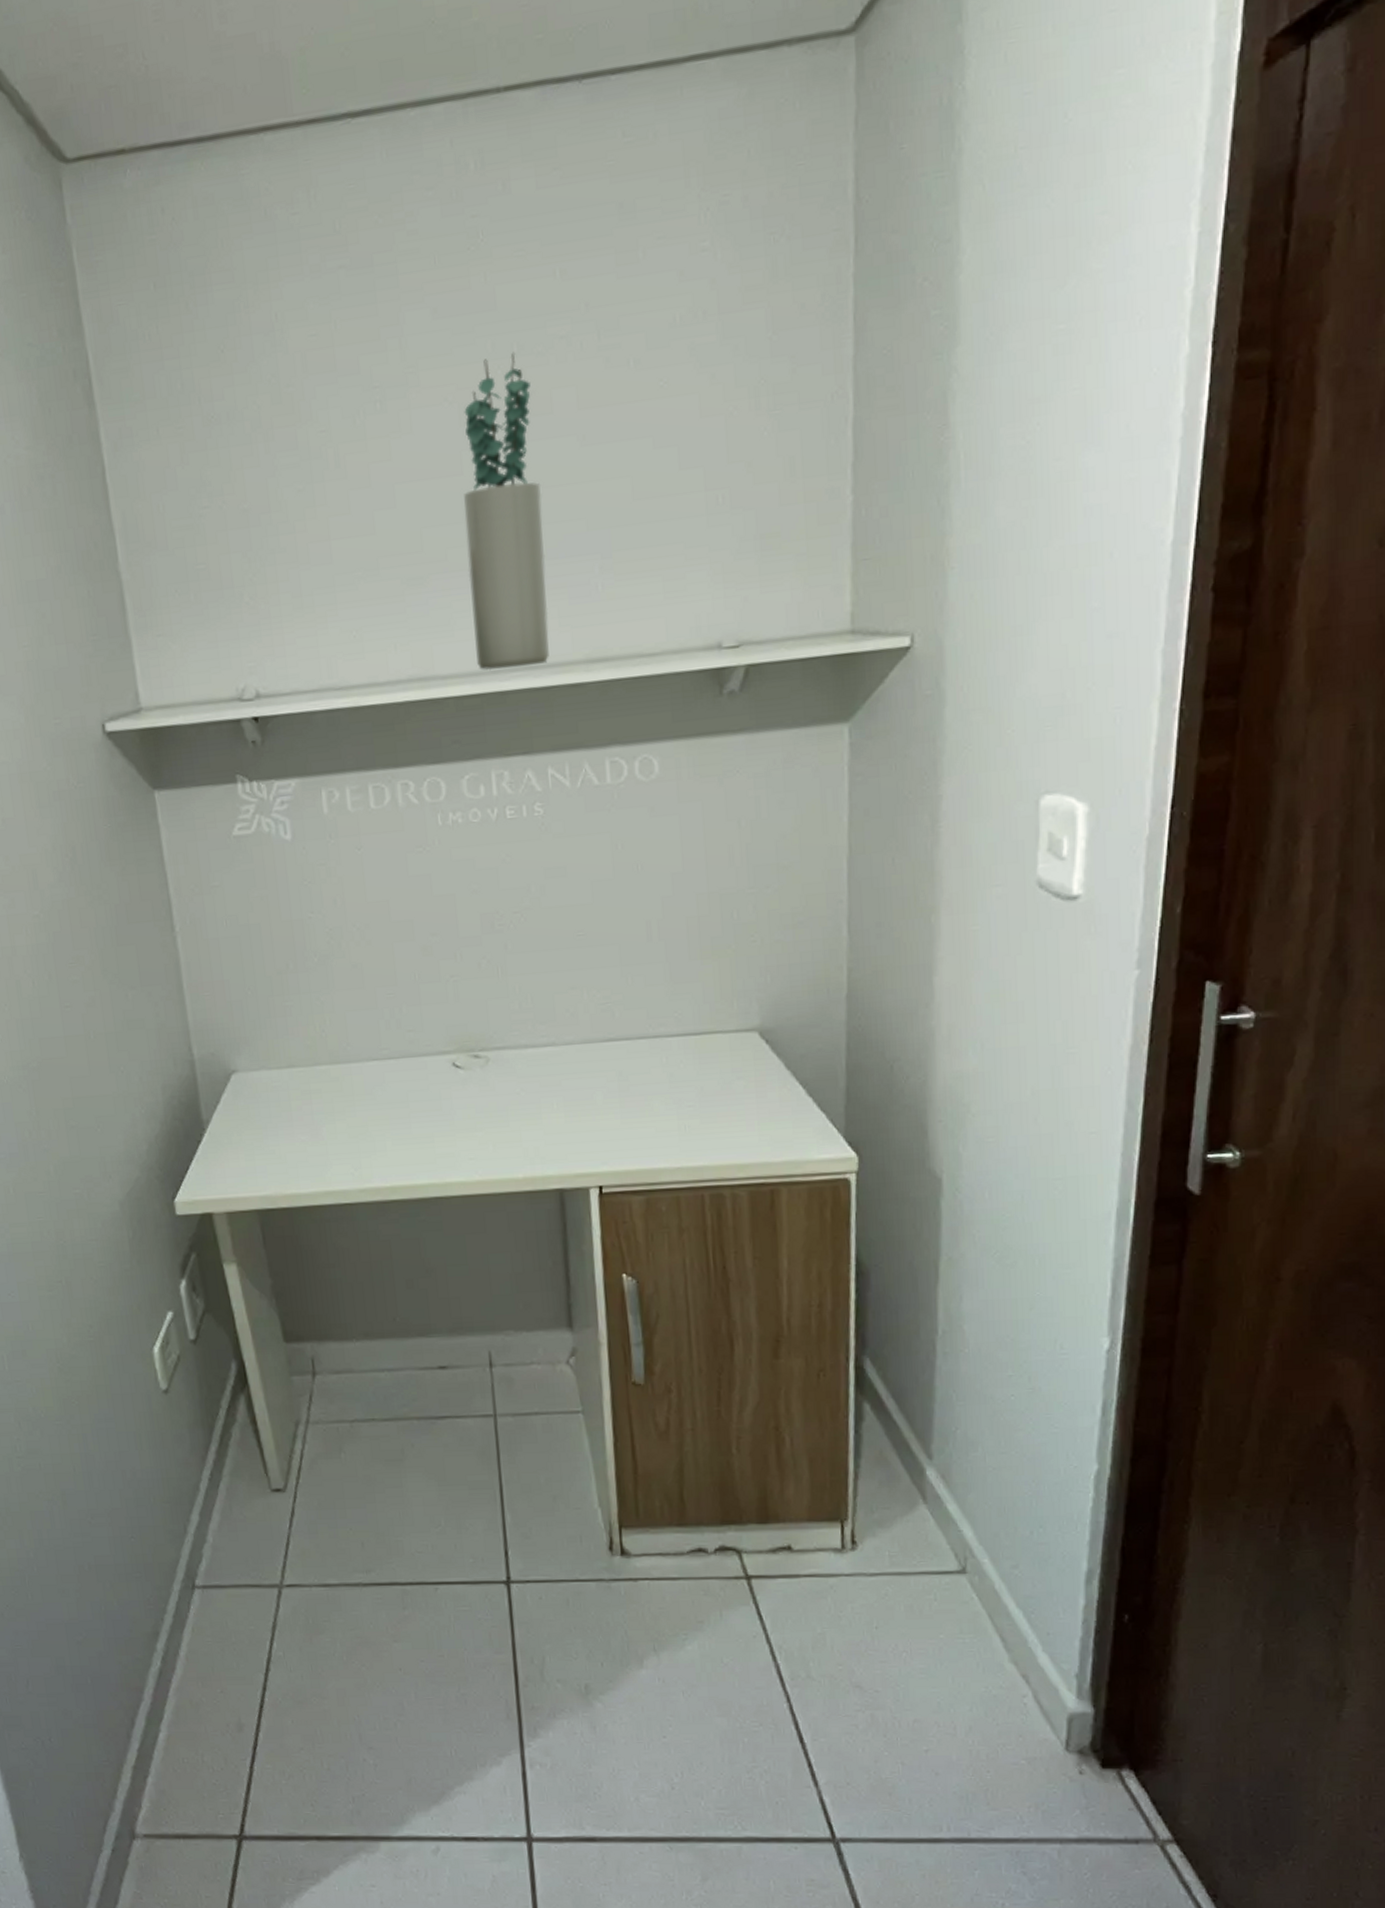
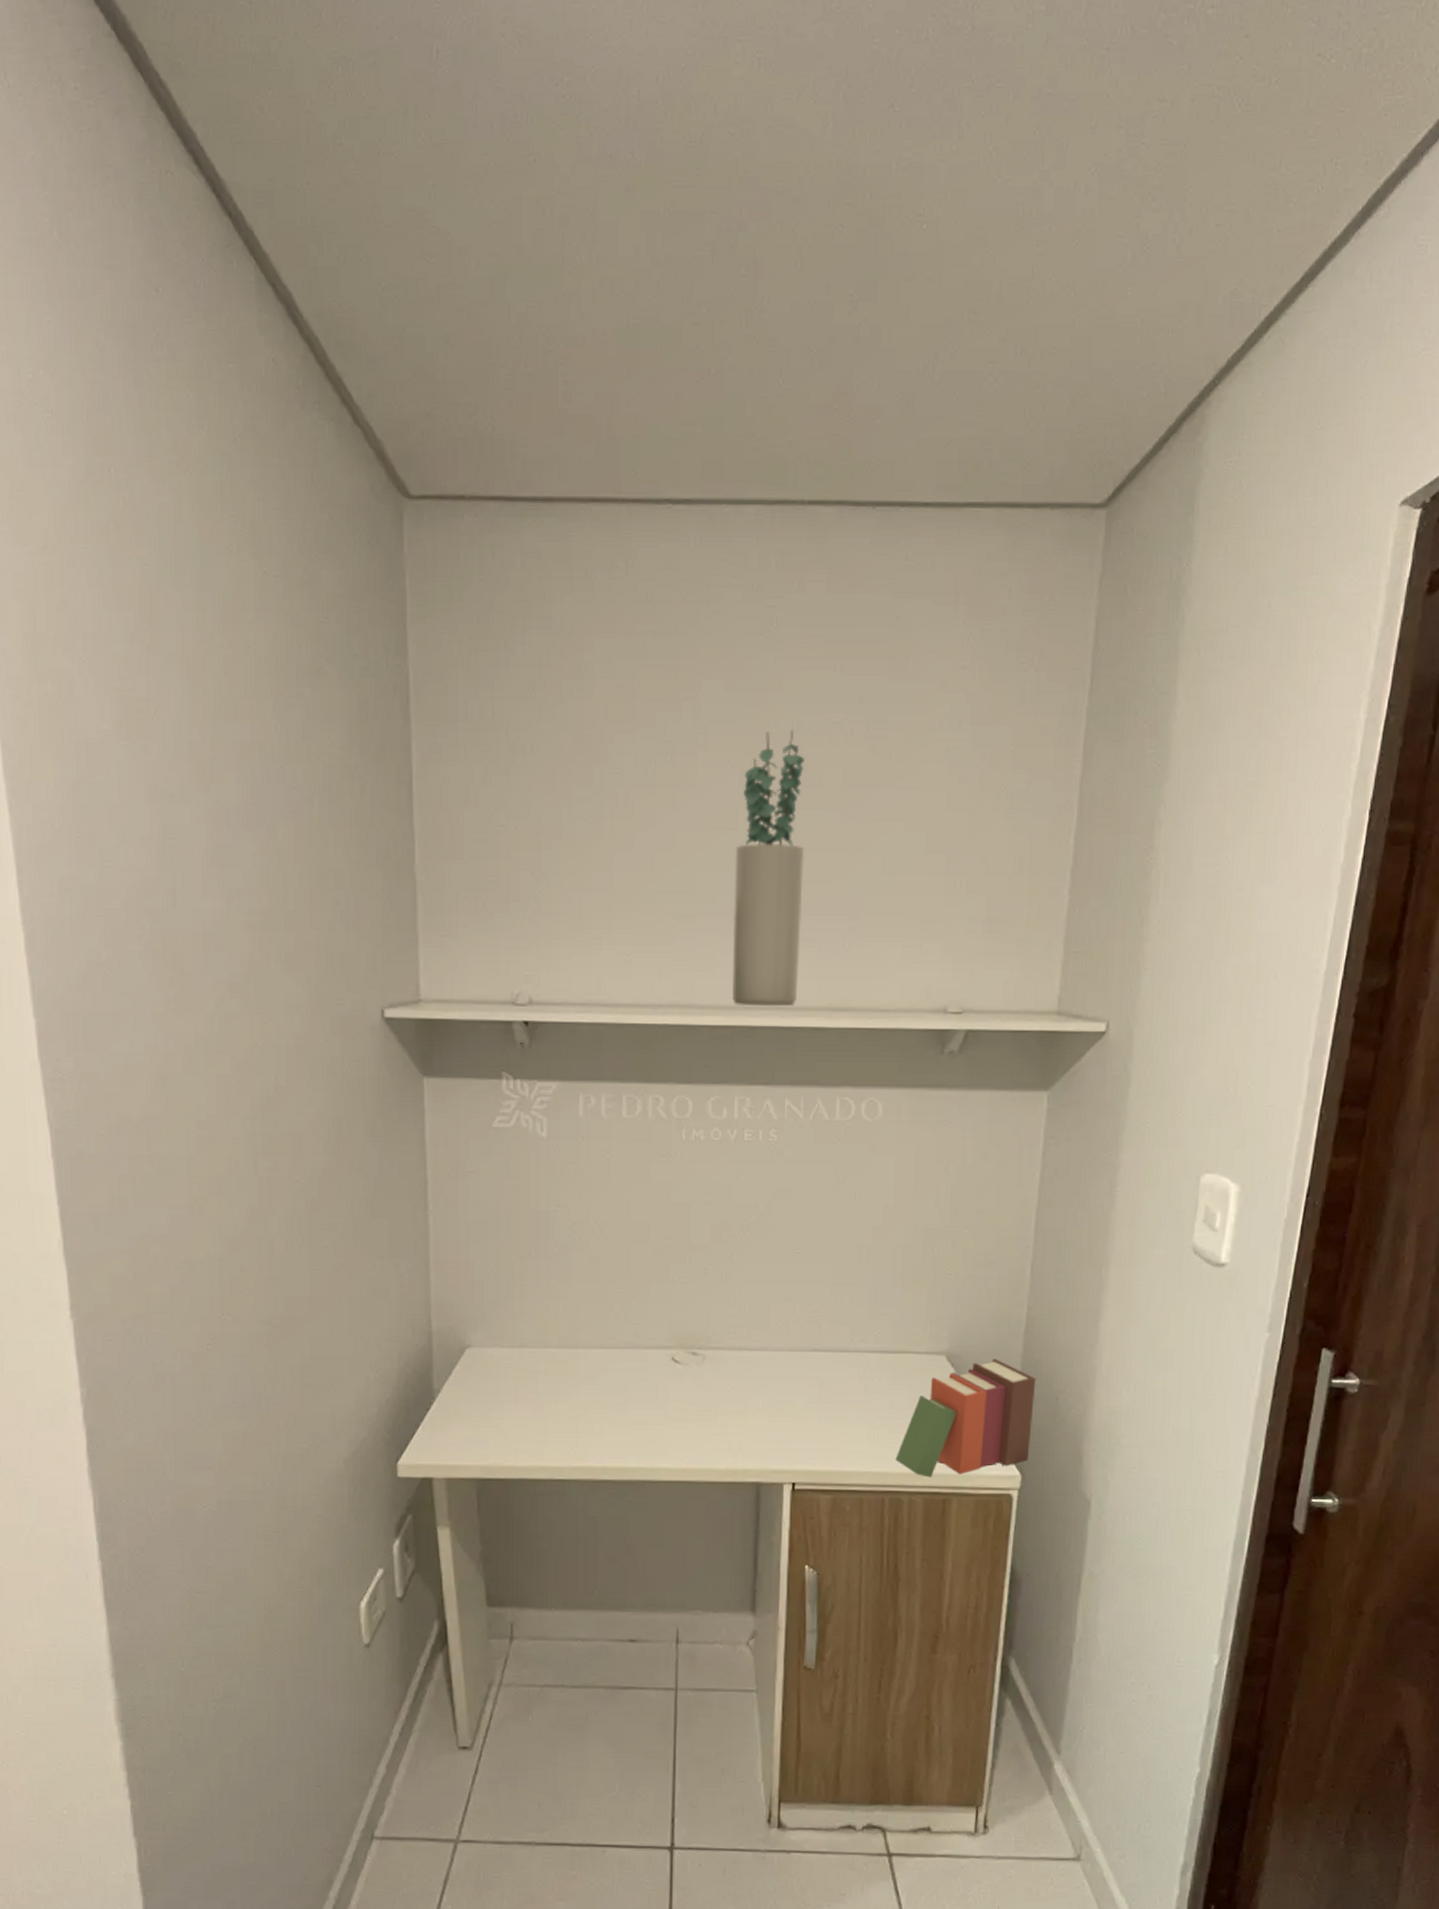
books: none [712,1030,866,1168] -> present [895,1358,1036,1478]

